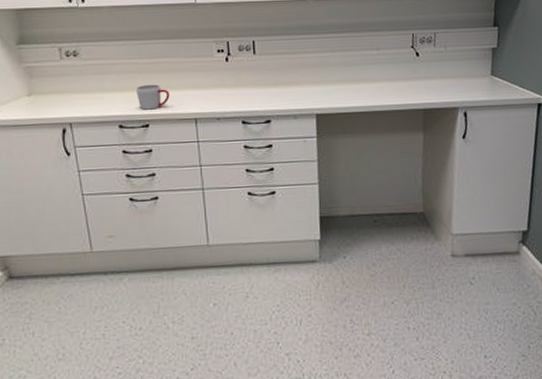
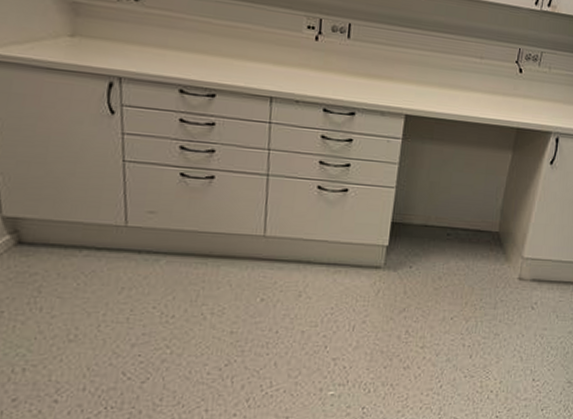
mug: present [137,84,170,110] -> none [205,49,245,79]

